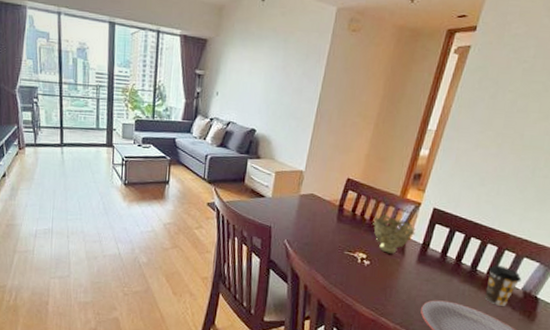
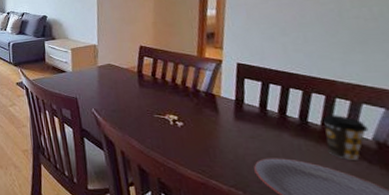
decorative bowl: present [373,215,416,254] -> none [176,75,224,113]

